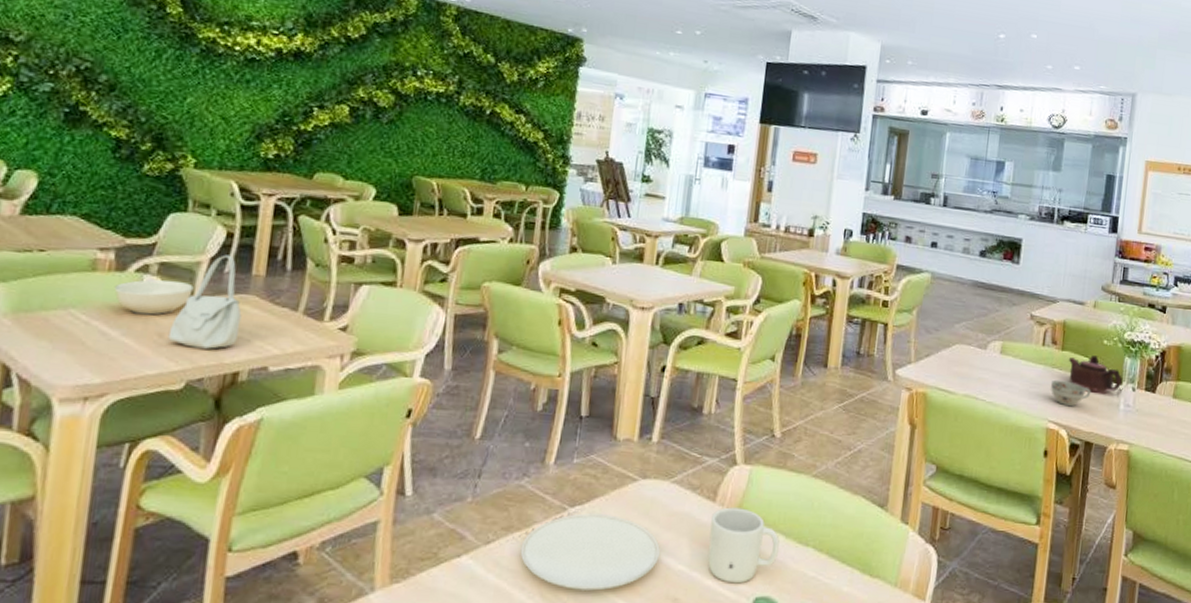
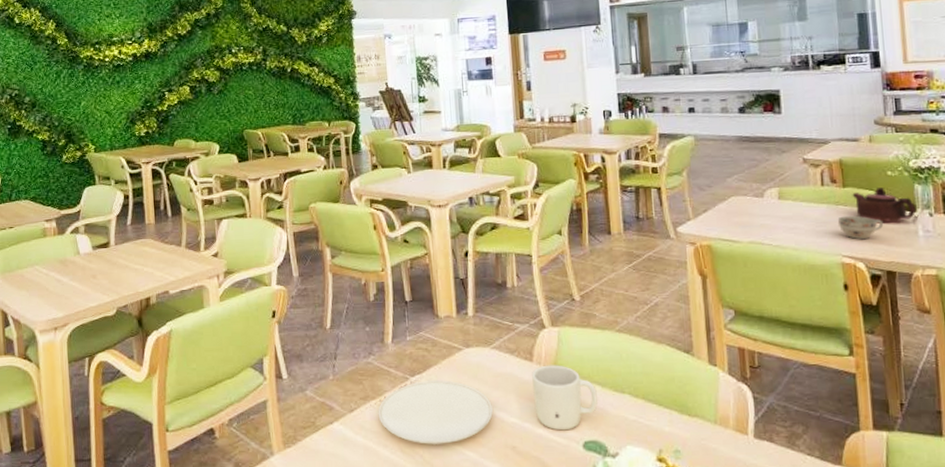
bowl: present [114,279,194,315] -> none [59,236,110,264]
handbag: present [168,254,242,349] -> none [99,211,145,283]

